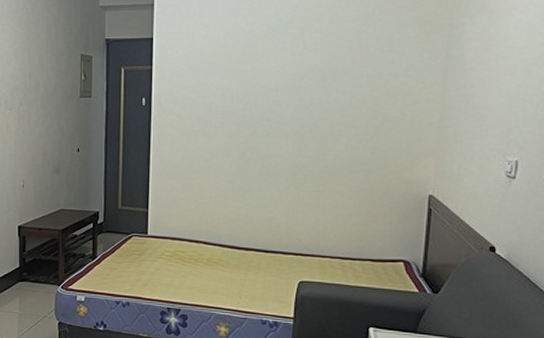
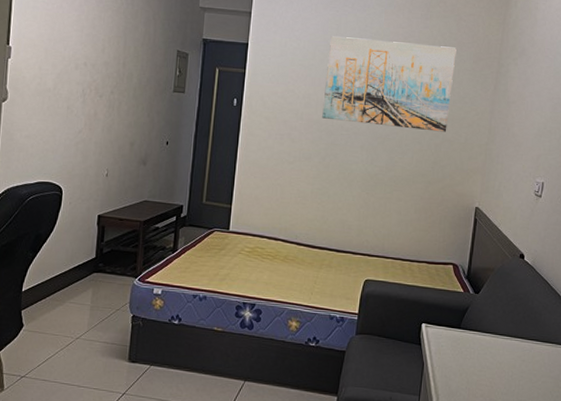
wall art: none [239,12,395,113] -> present [322,36,457,132]

